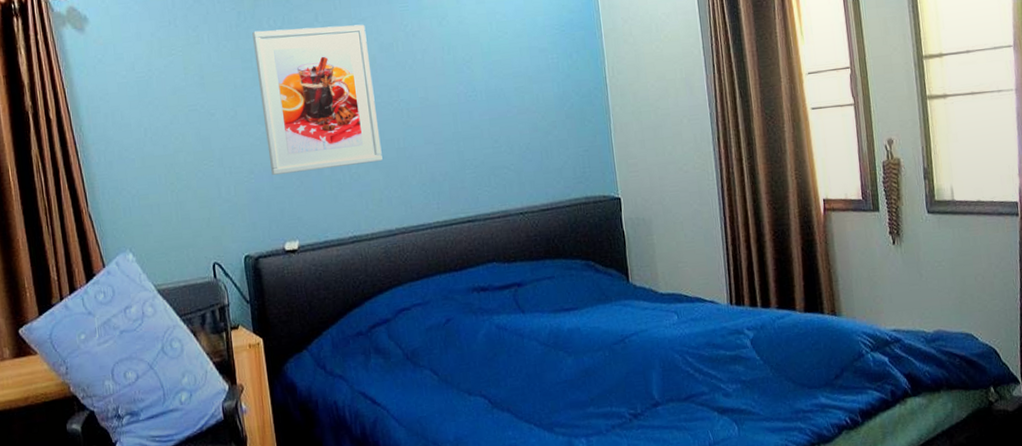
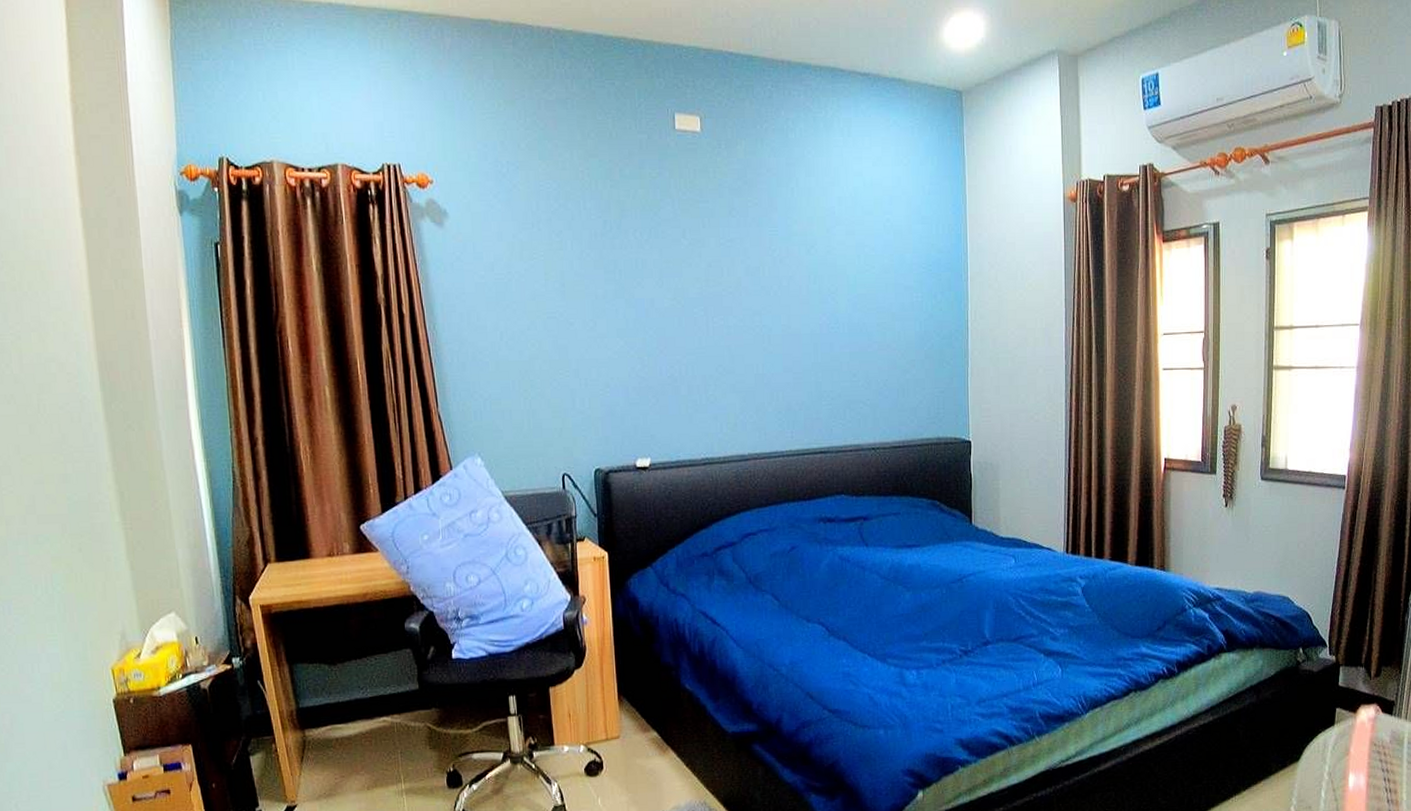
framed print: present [252,24,383,175] -> none [617,242,740,390]

